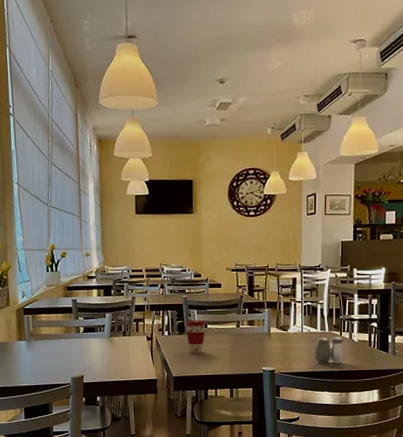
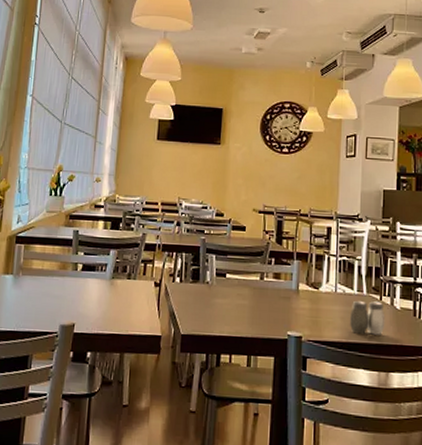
coffee cup: present [186,320,206,354] -> none [201,267,225,309]

